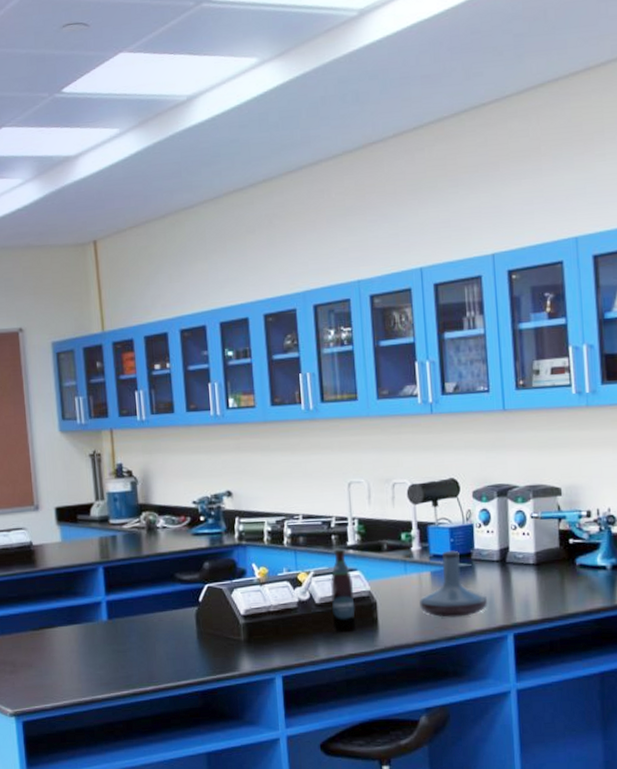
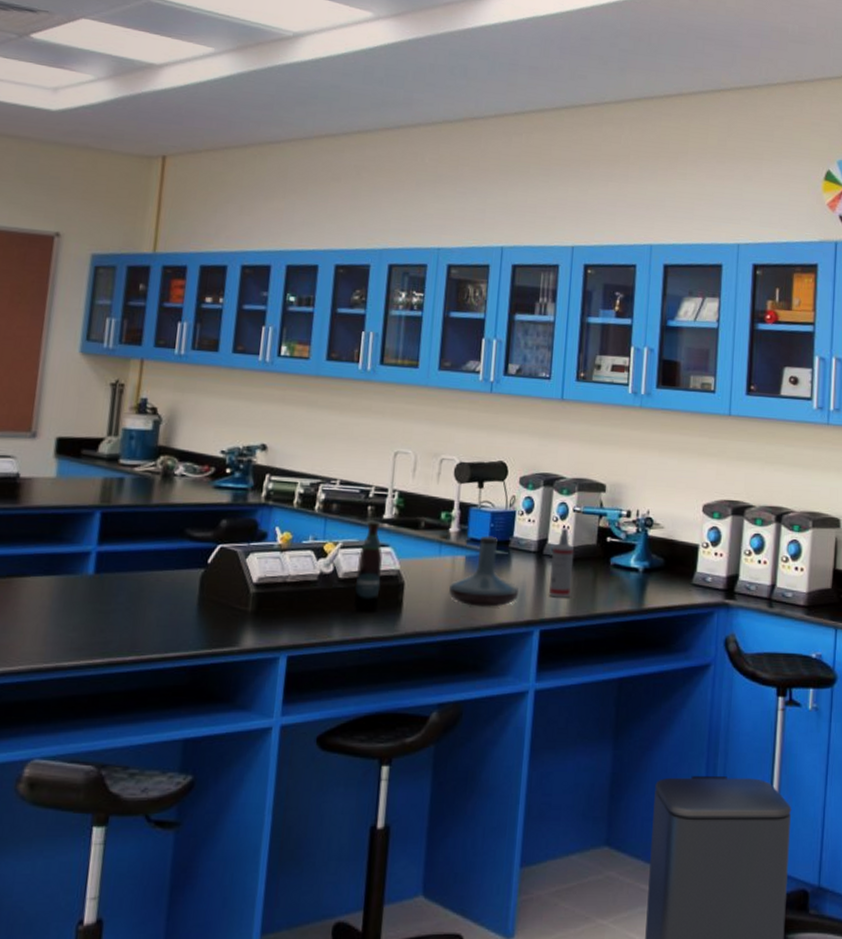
spray bottle: none [515,534,540,602] -> present [549,527,575,598]

